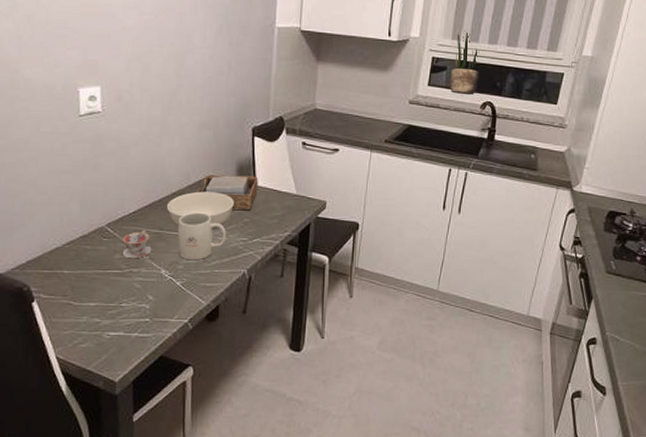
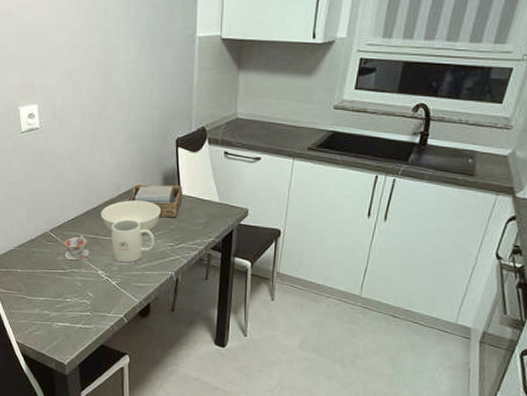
potted plant: present [450,30,480,96] -> none [379,26,414,98]

